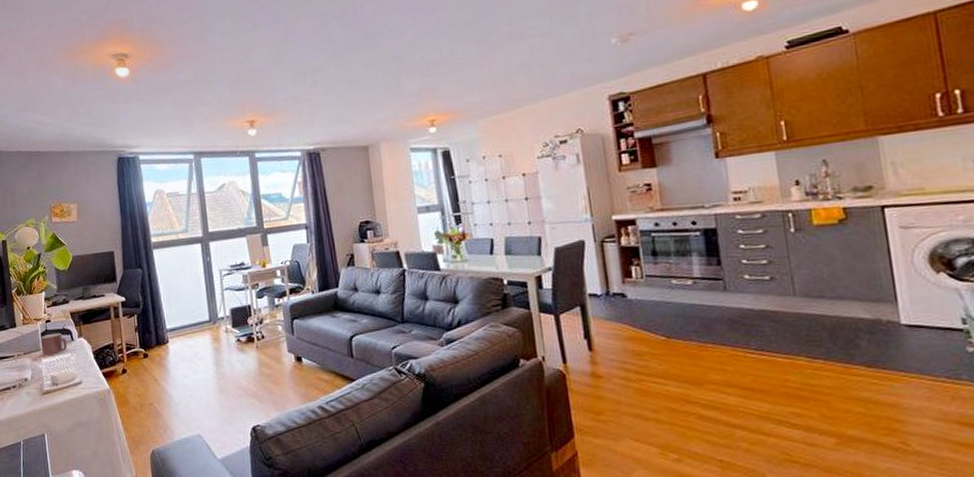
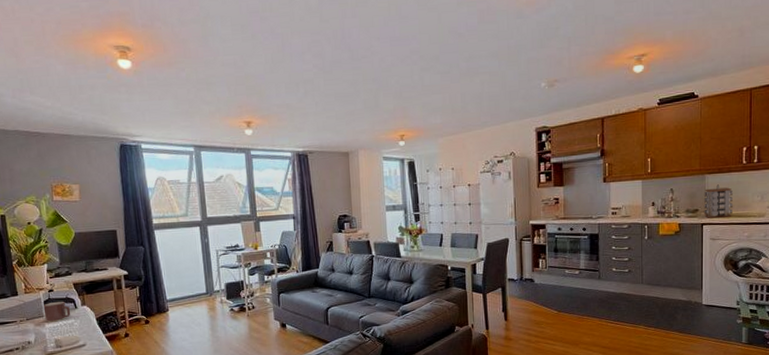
spice rack: none [877,148,932,198] -> present [703,184,733,219]

